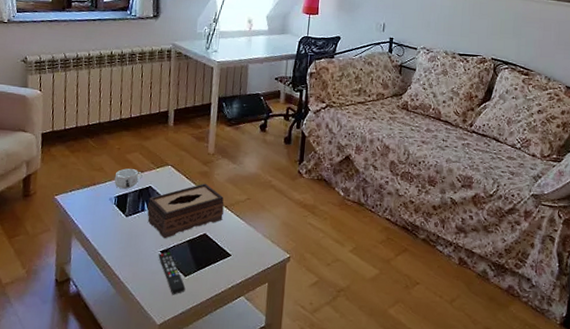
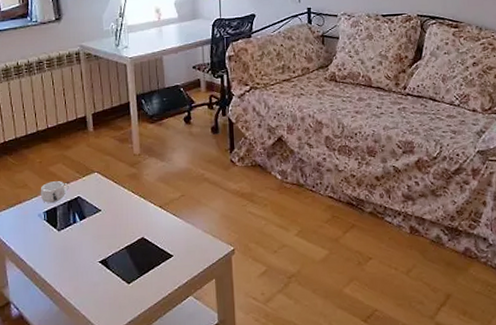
tissue box: present [147,183,224,239] -> none [79,185,159,249]
remote control: present [158,251,186,295] -> none [98,261,131,305]

